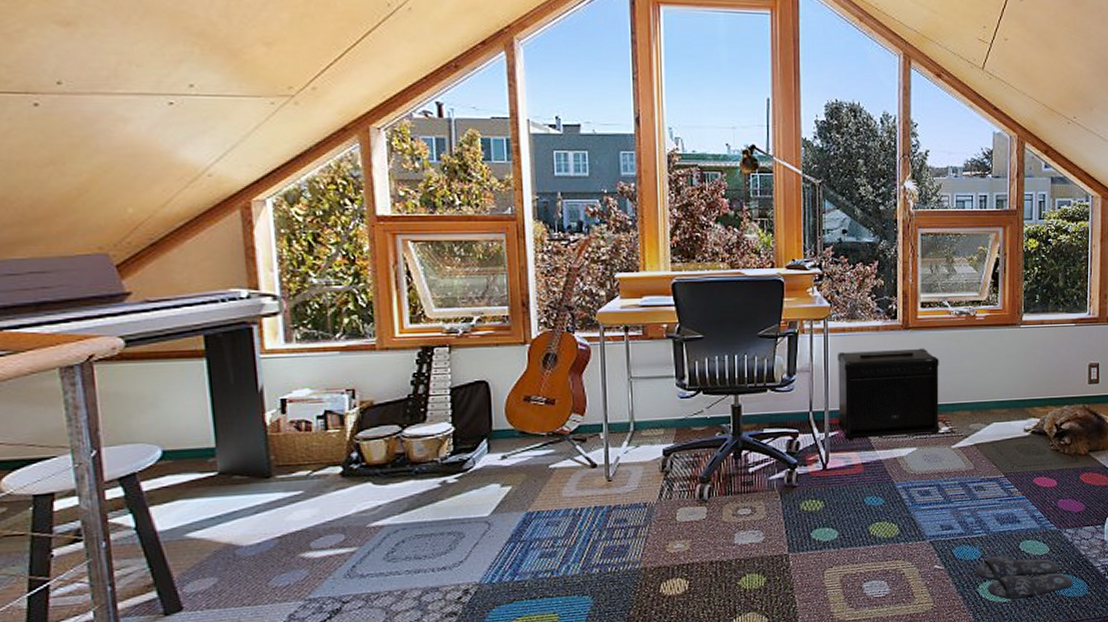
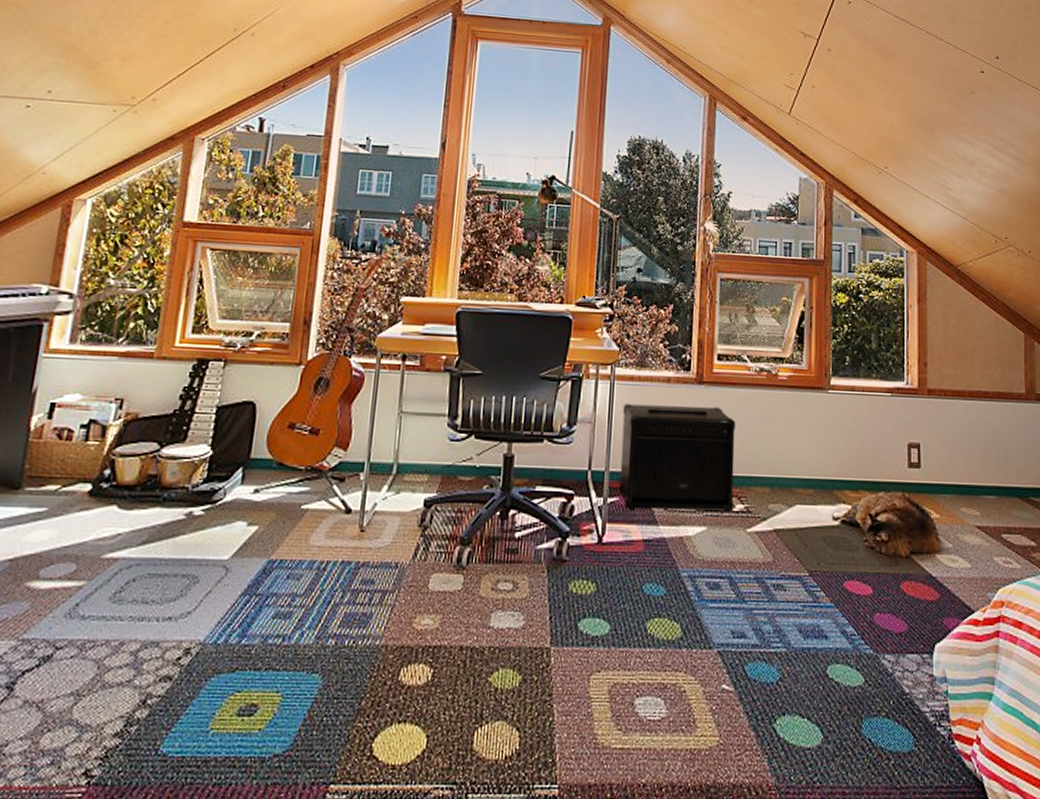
slippers: present [976,555,1072,600] -> none [773,681,894,745]

